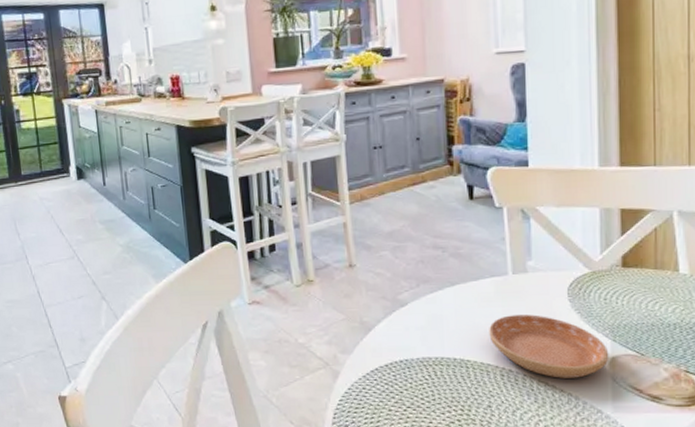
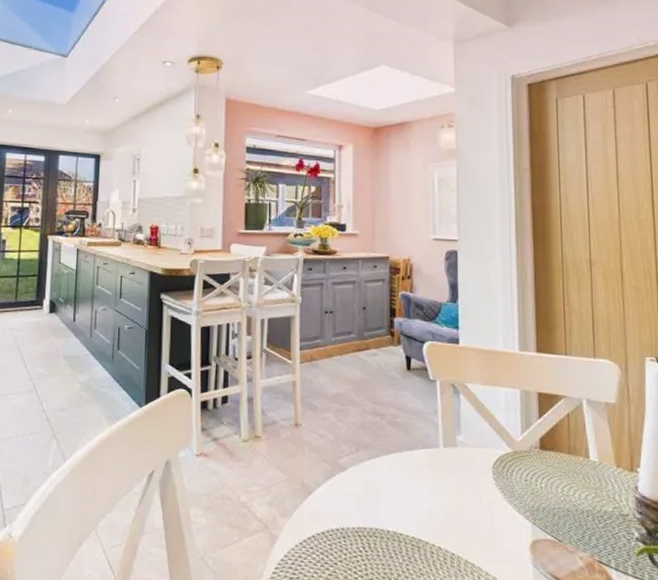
saucer: present [489,315,609,378] -> none [421,489,530,561]

